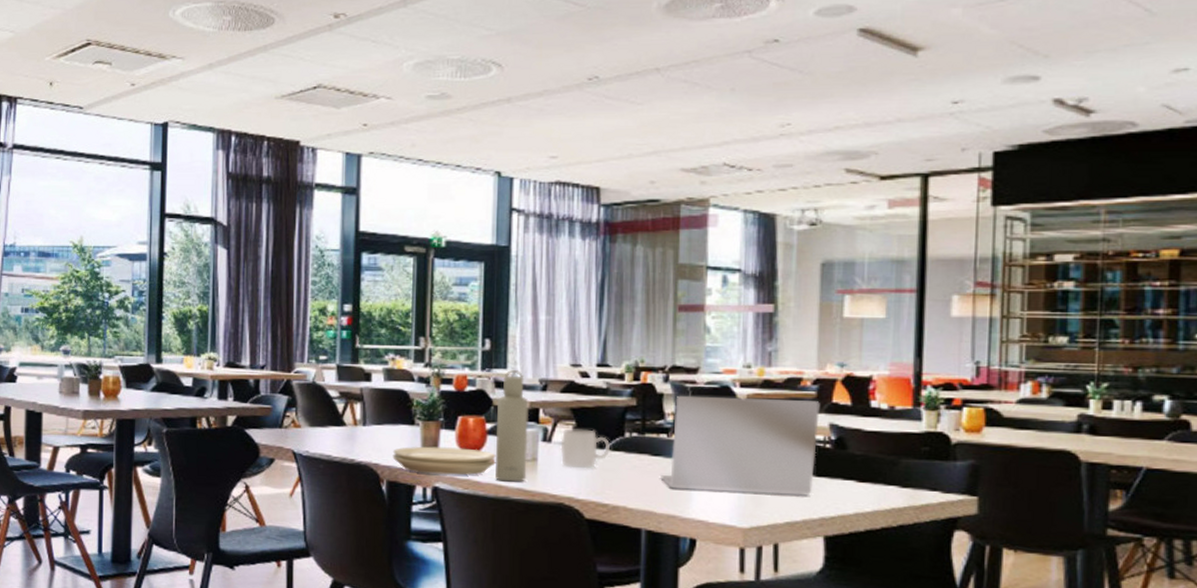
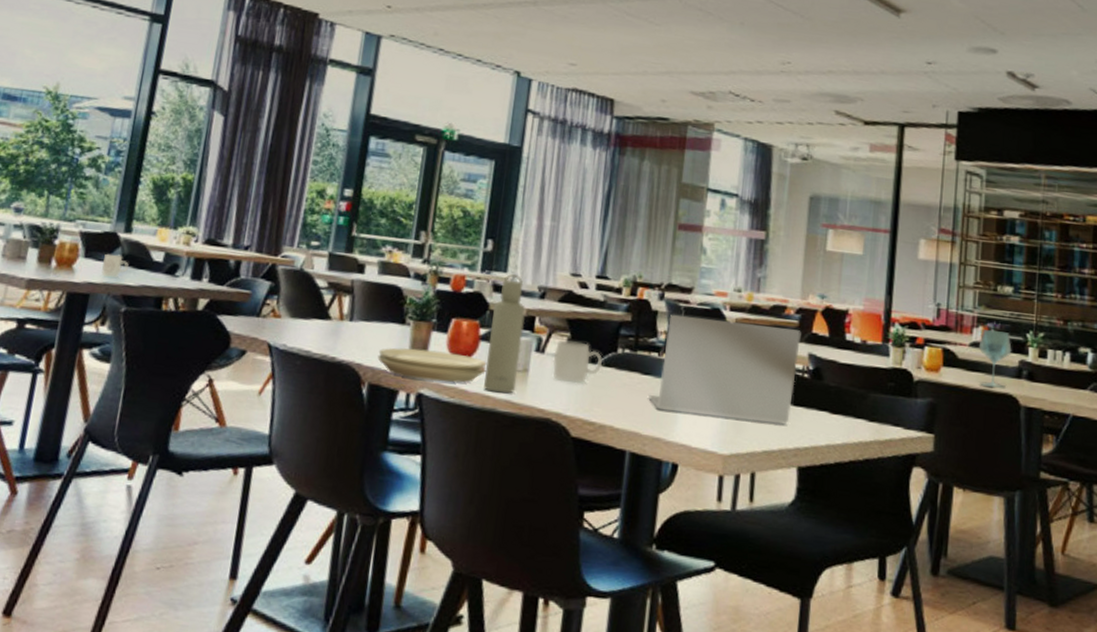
mug: none [142,383,164,403] -> present [101,253,129,278]
wine glass: none [1027,385,1069,446] -> present [978,330,1012,390]

